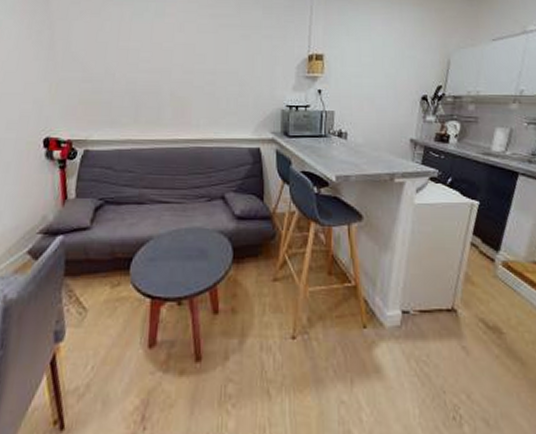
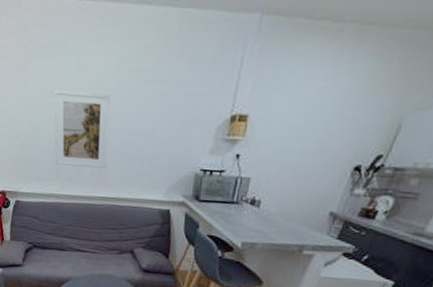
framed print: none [131,34,191,109] -> present [54,91,110,168]

